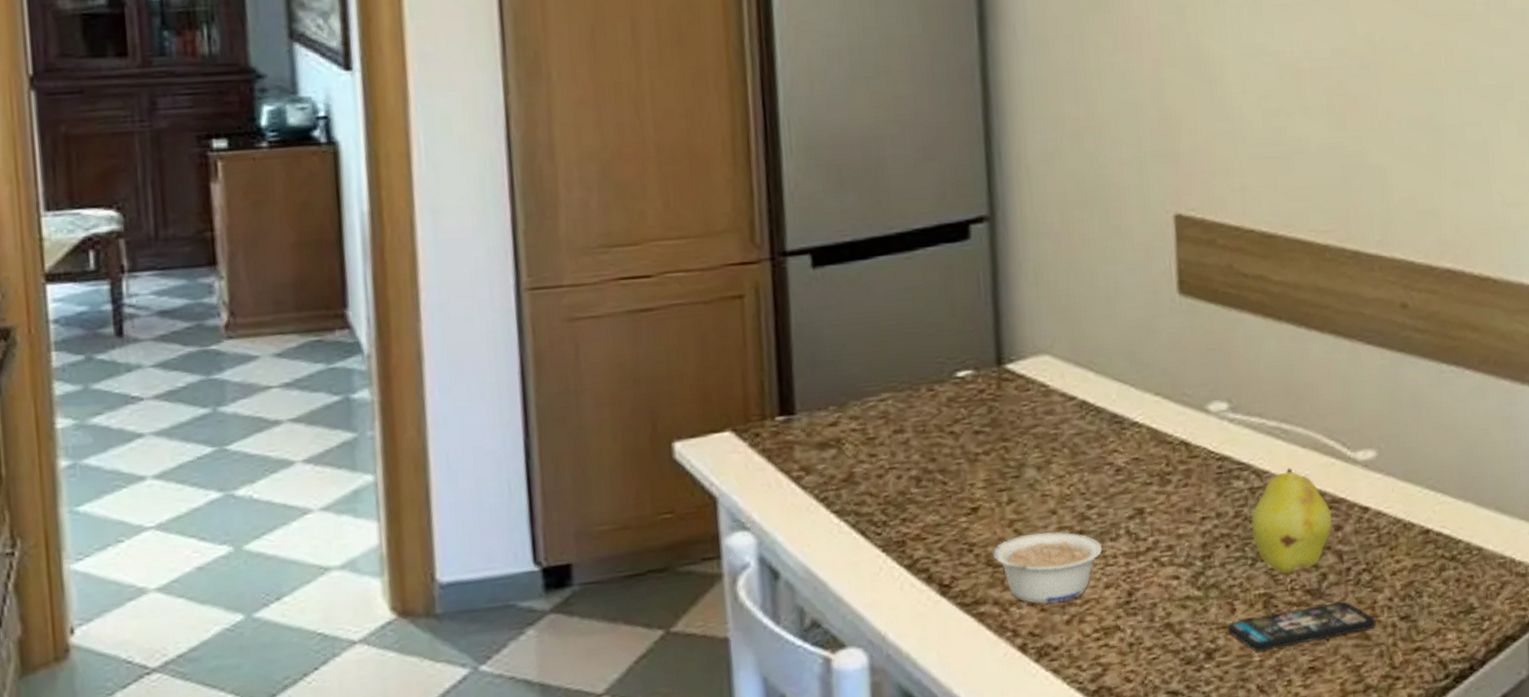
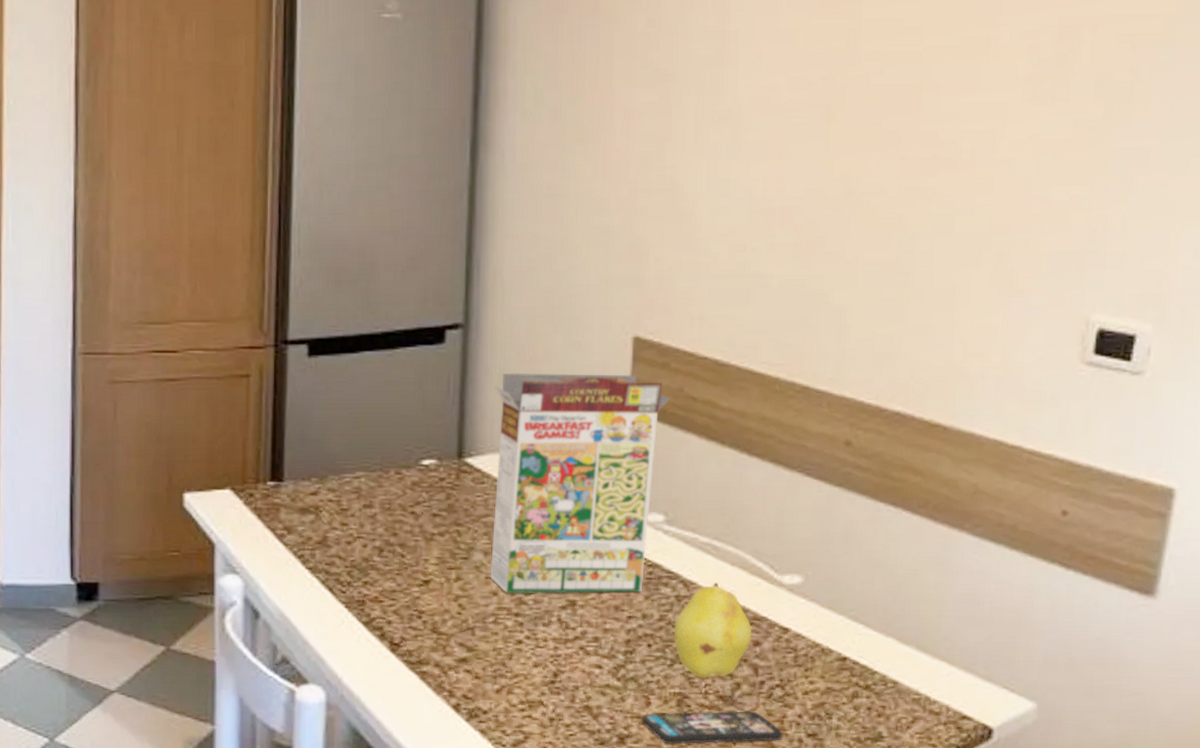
legume: present [992,532,1103,605] -> none [438,609,535,673]
cereal box: none [1031,255,1220,510] -> present [490,372,670,594]

